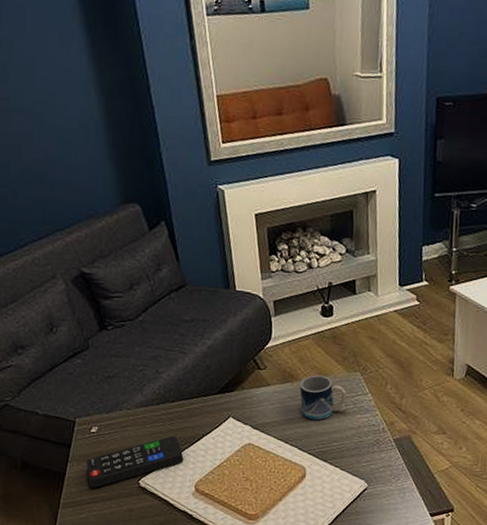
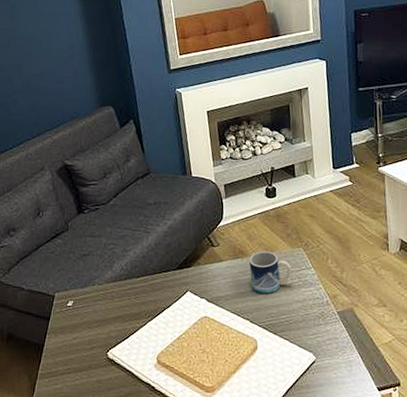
remote control: present [86,435,184,488] -> none [62,309,147,360]

